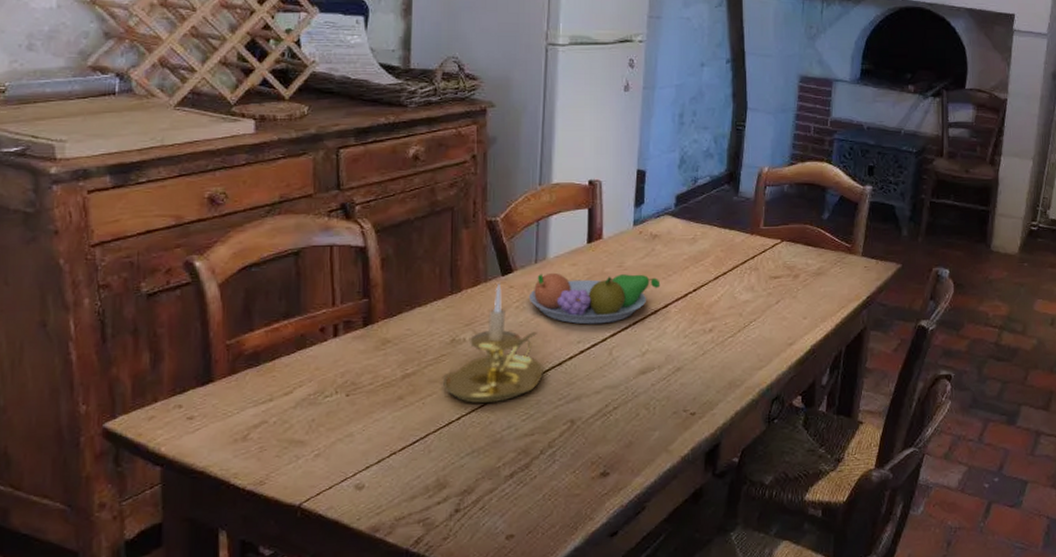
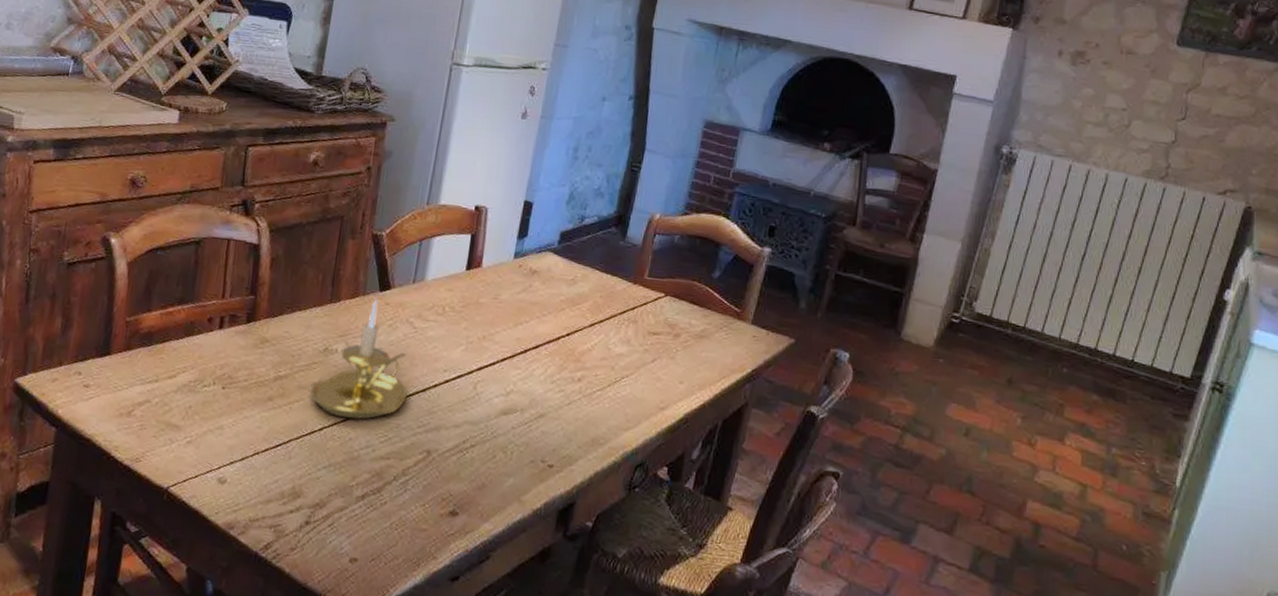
fruit bowl: present [528,272,661,325] -> none [402,295,534,356]

